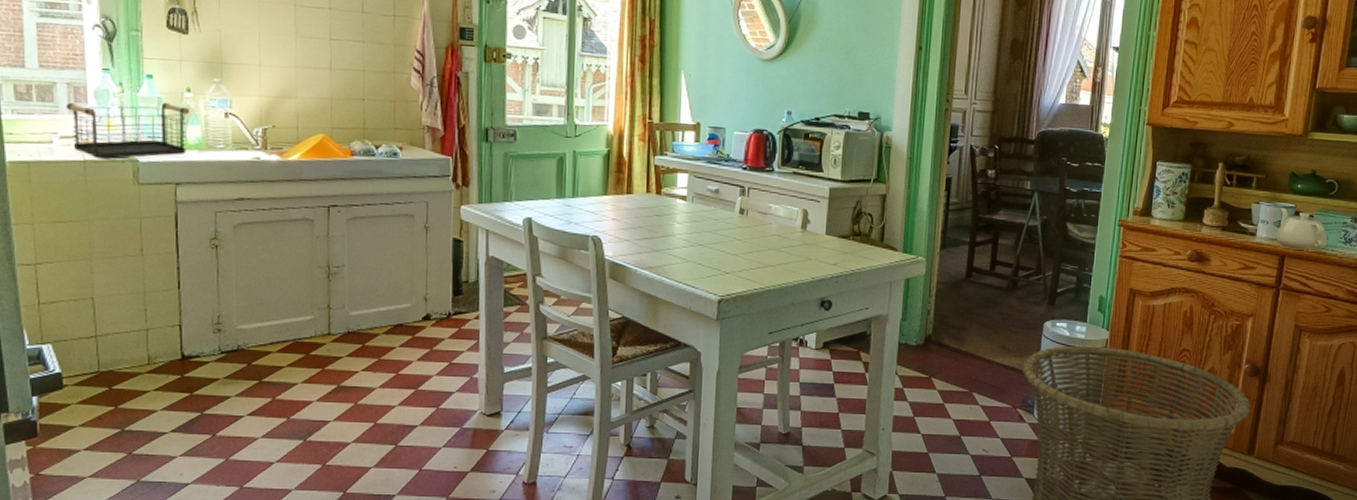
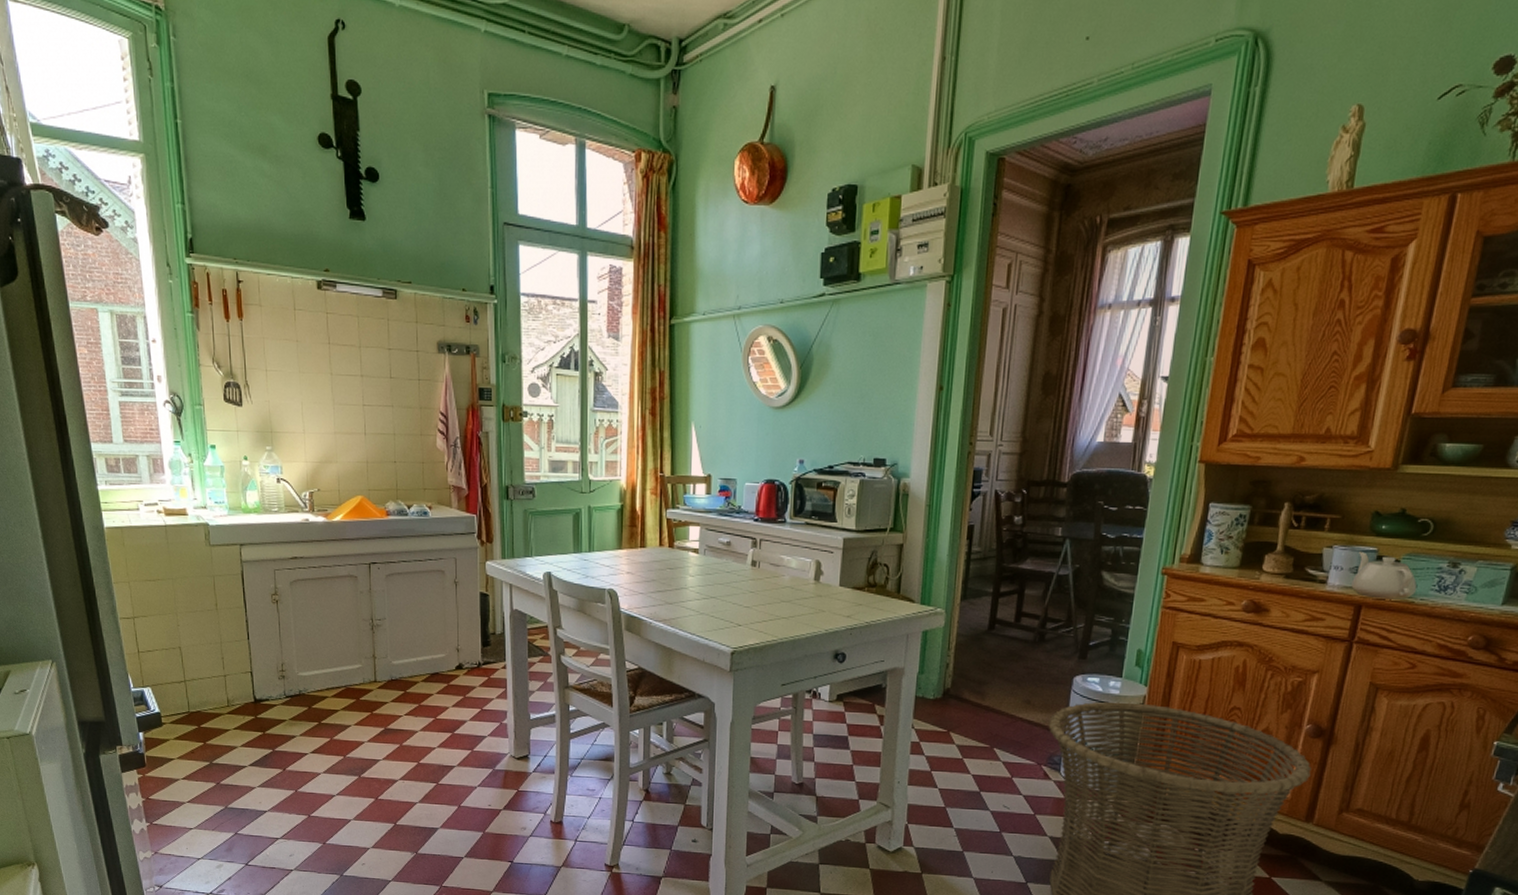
dish rack: present [67,102,190,159] -> none [148,470,248,524]

